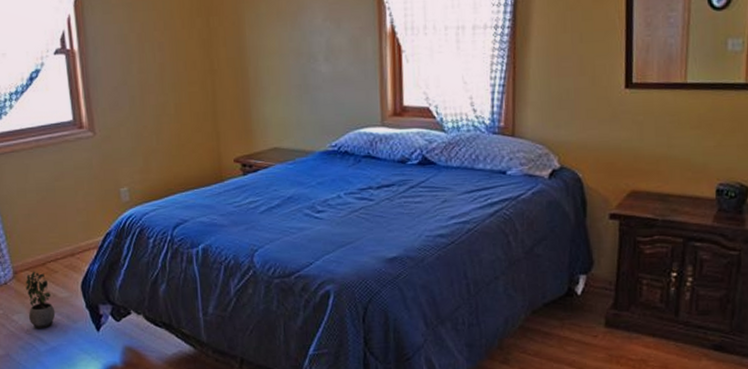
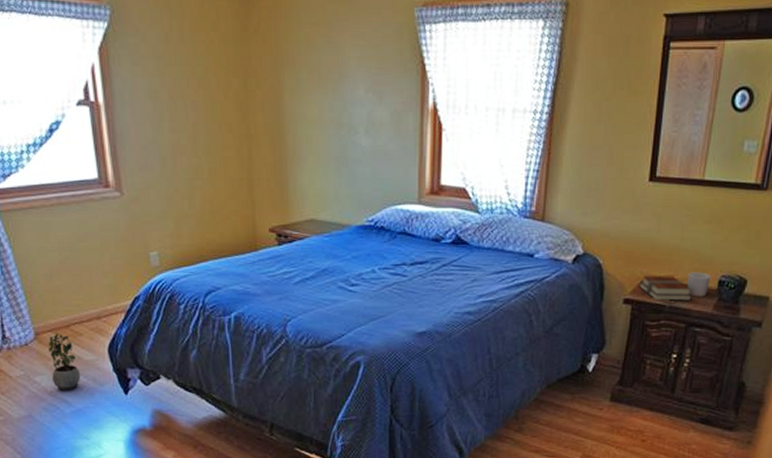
books: none [625,187,687,215] -> present [639,276,692,301]
mug: none [679,181,707,209] -> present [686,272,711,297]

